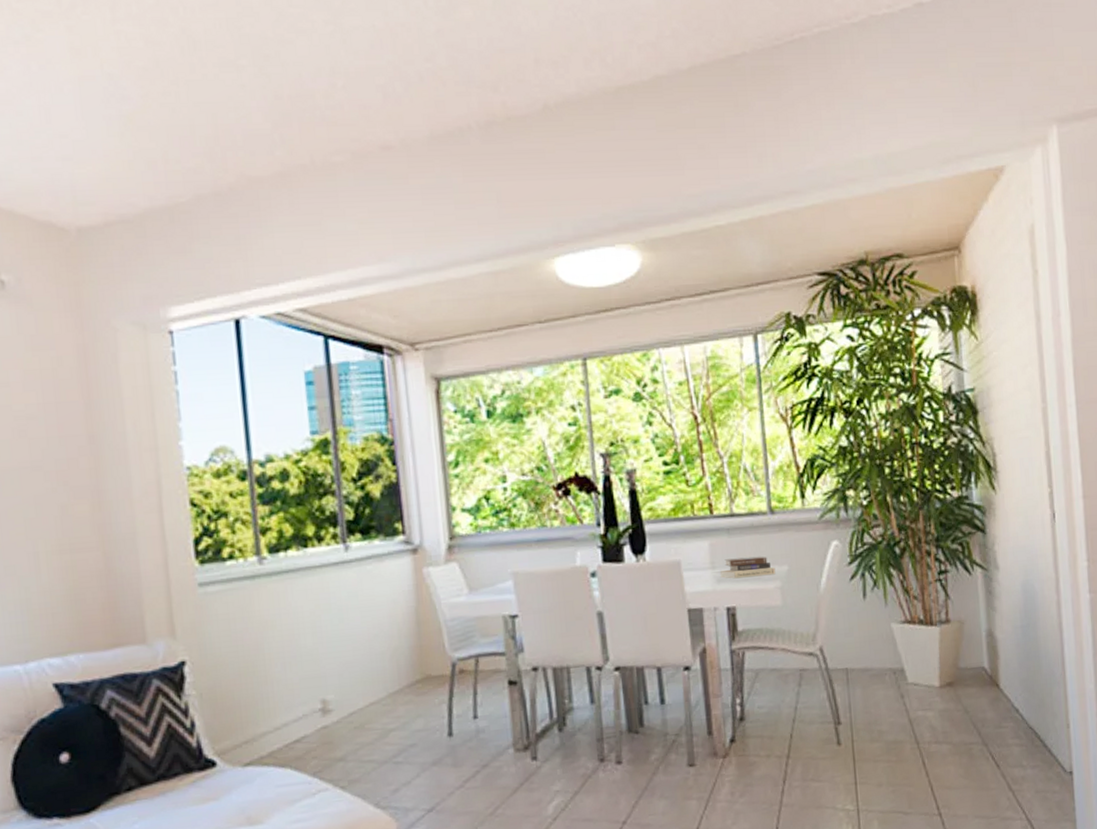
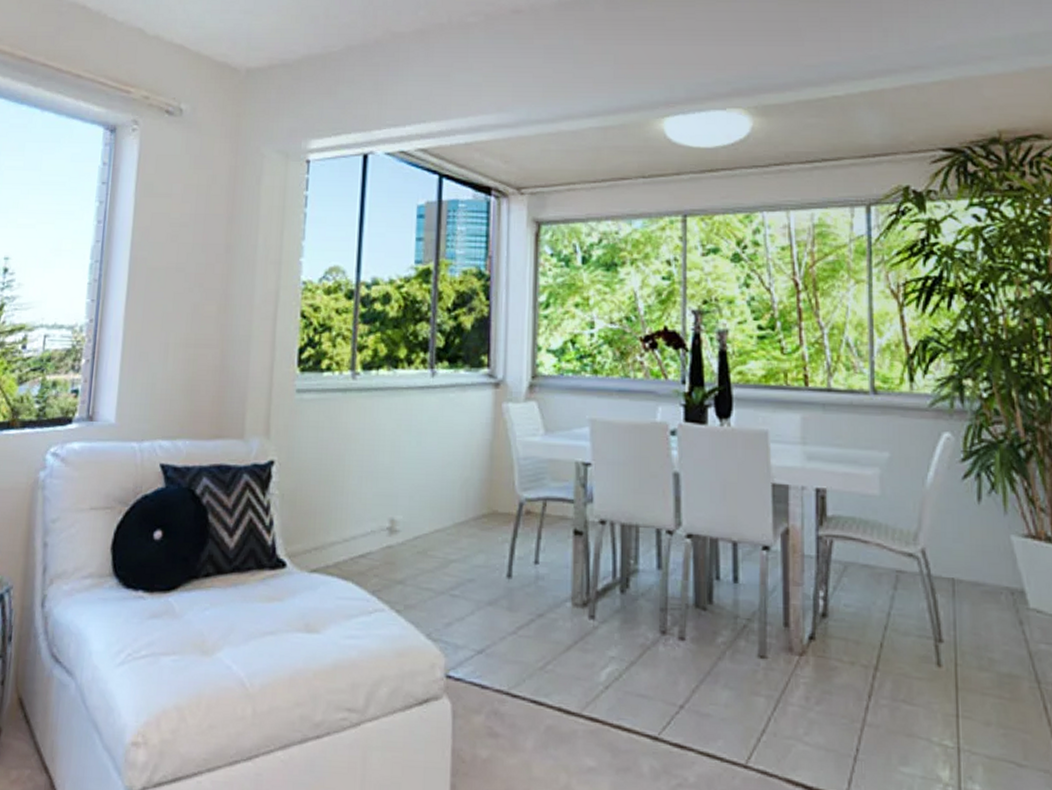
books: present [720,556,776,579] -> none [812,436,875,461]

